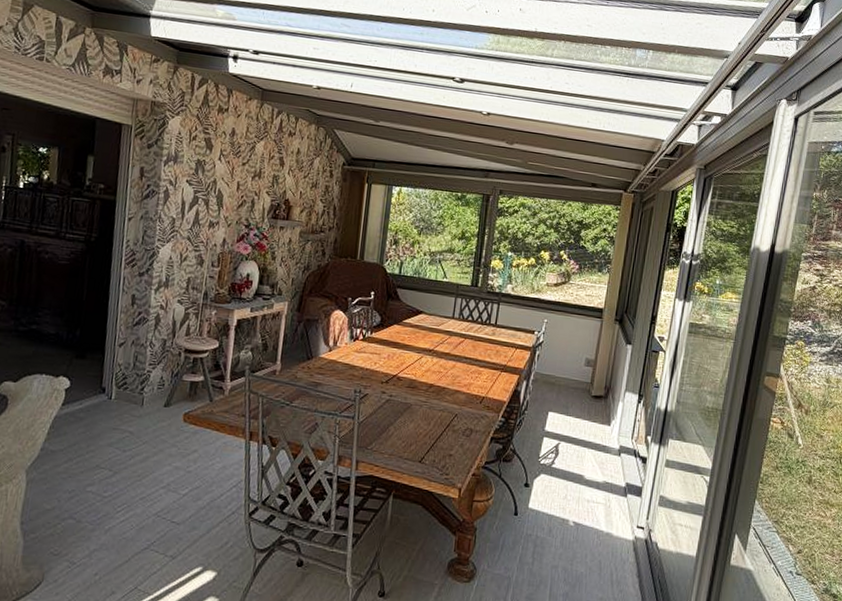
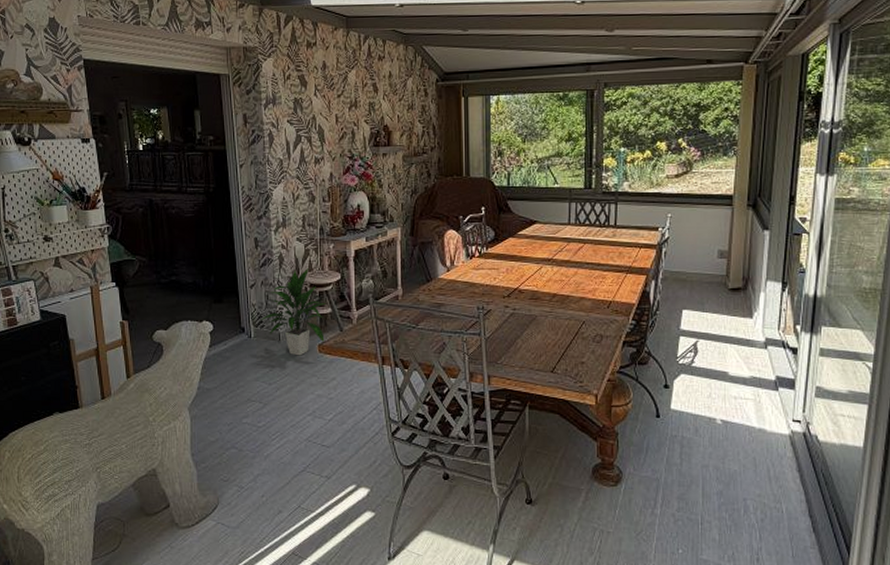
indoor plant: none [125,331,198,424] -> present [261,267,325,356]

